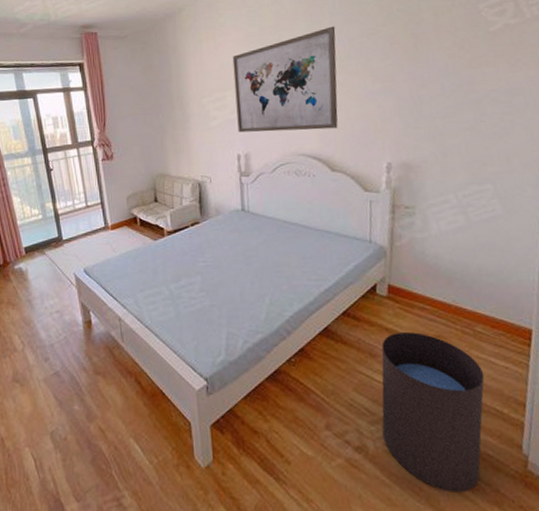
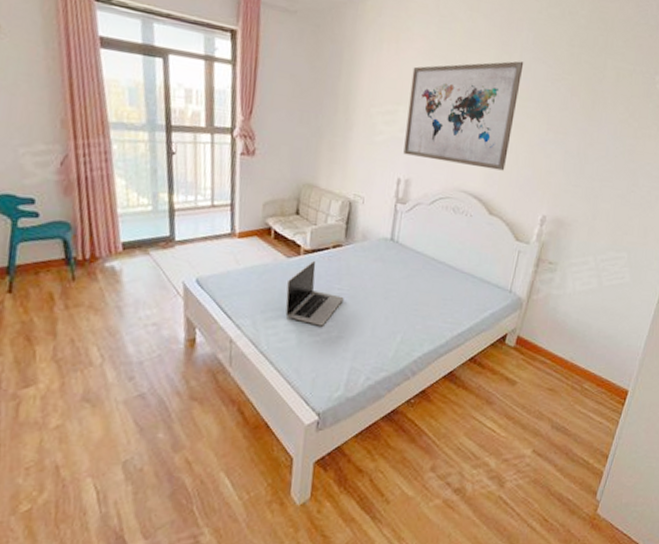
laptop: none [158,239,210,298] -> present [285,260,344,326]
waste bin: present [381,332,485,492] -> none [482,383,582,532]

